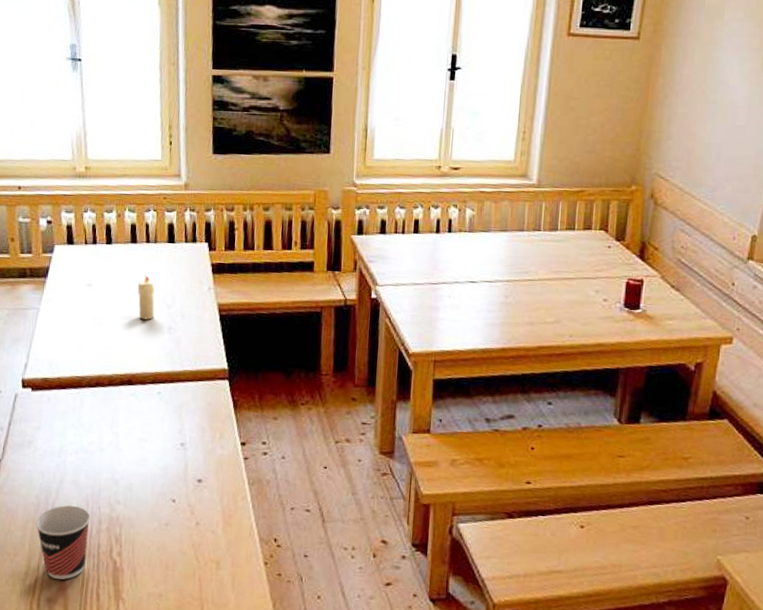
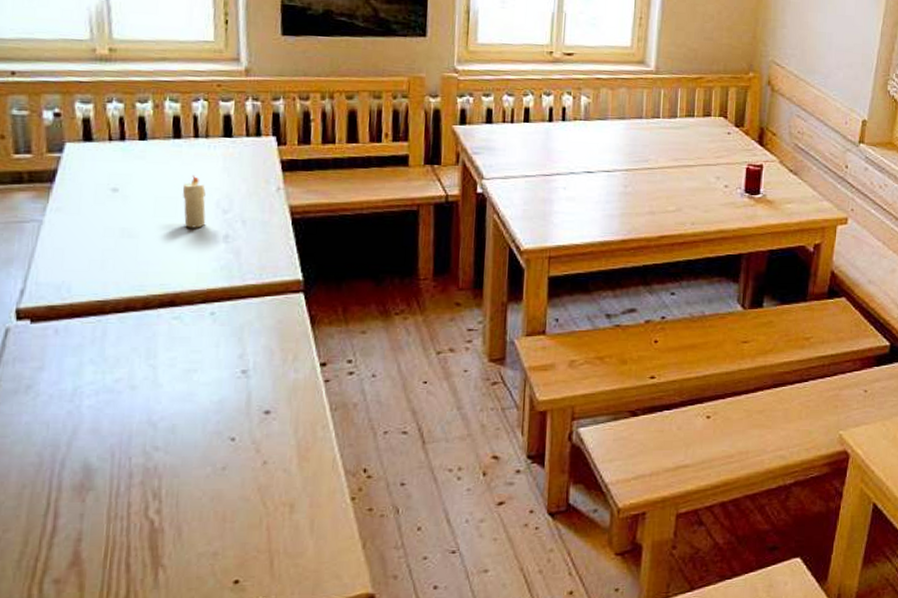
cup: present [35,505,90,580] -> none [36,459,117,553]

